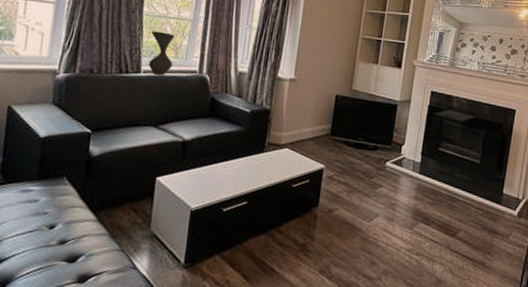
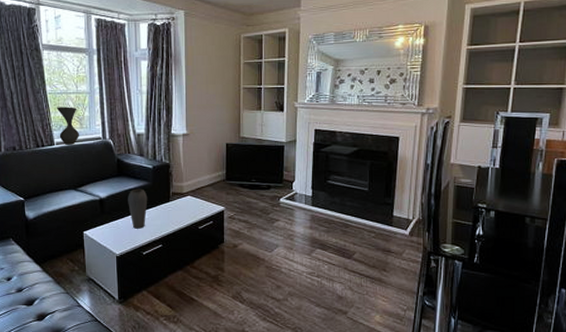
vase: none [215,133,240,181] -> present [128,188,148,229]

